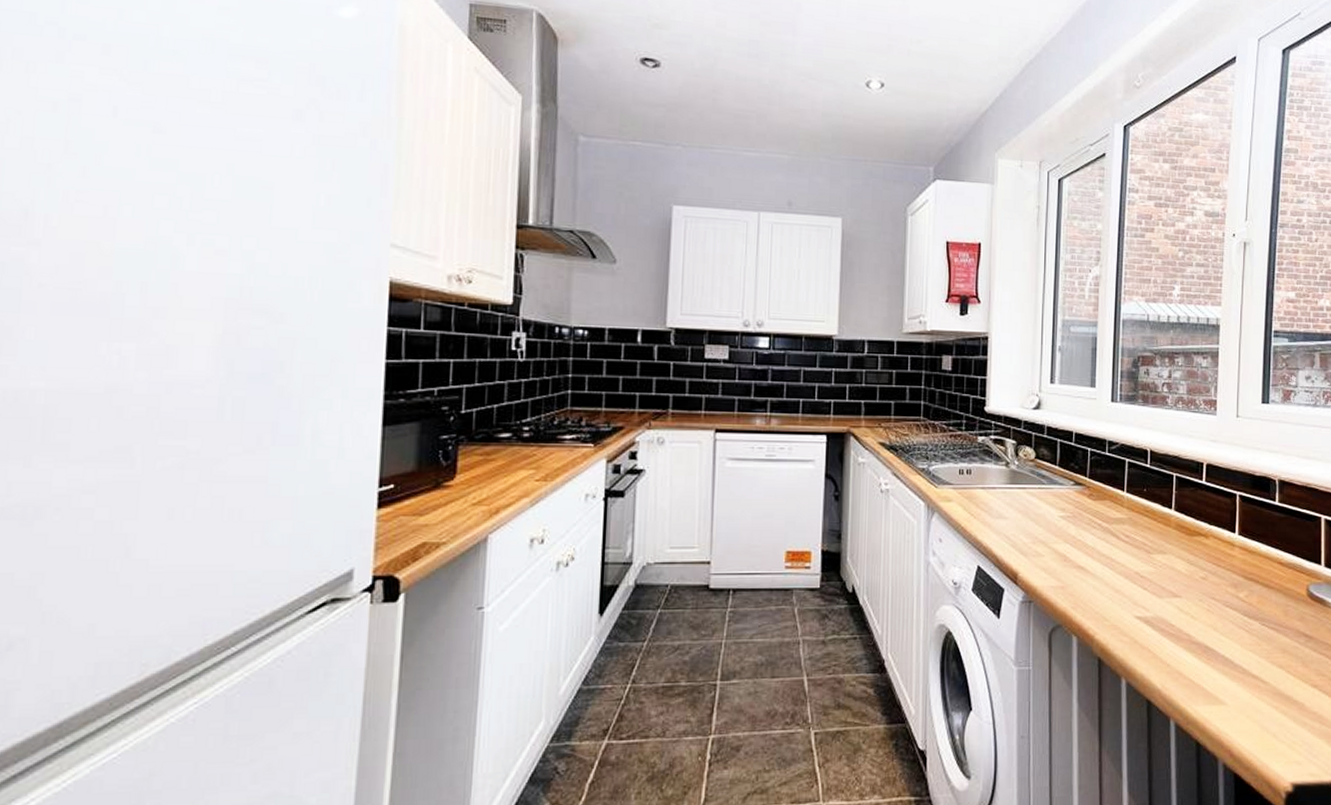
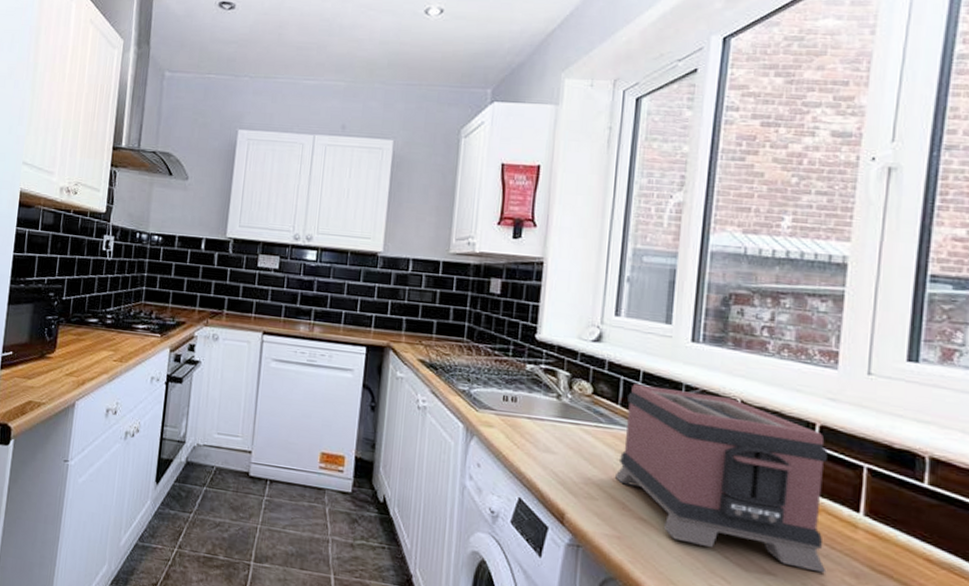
toaster: none [1057,445,1215,588] -> present [615,384,828,574]

